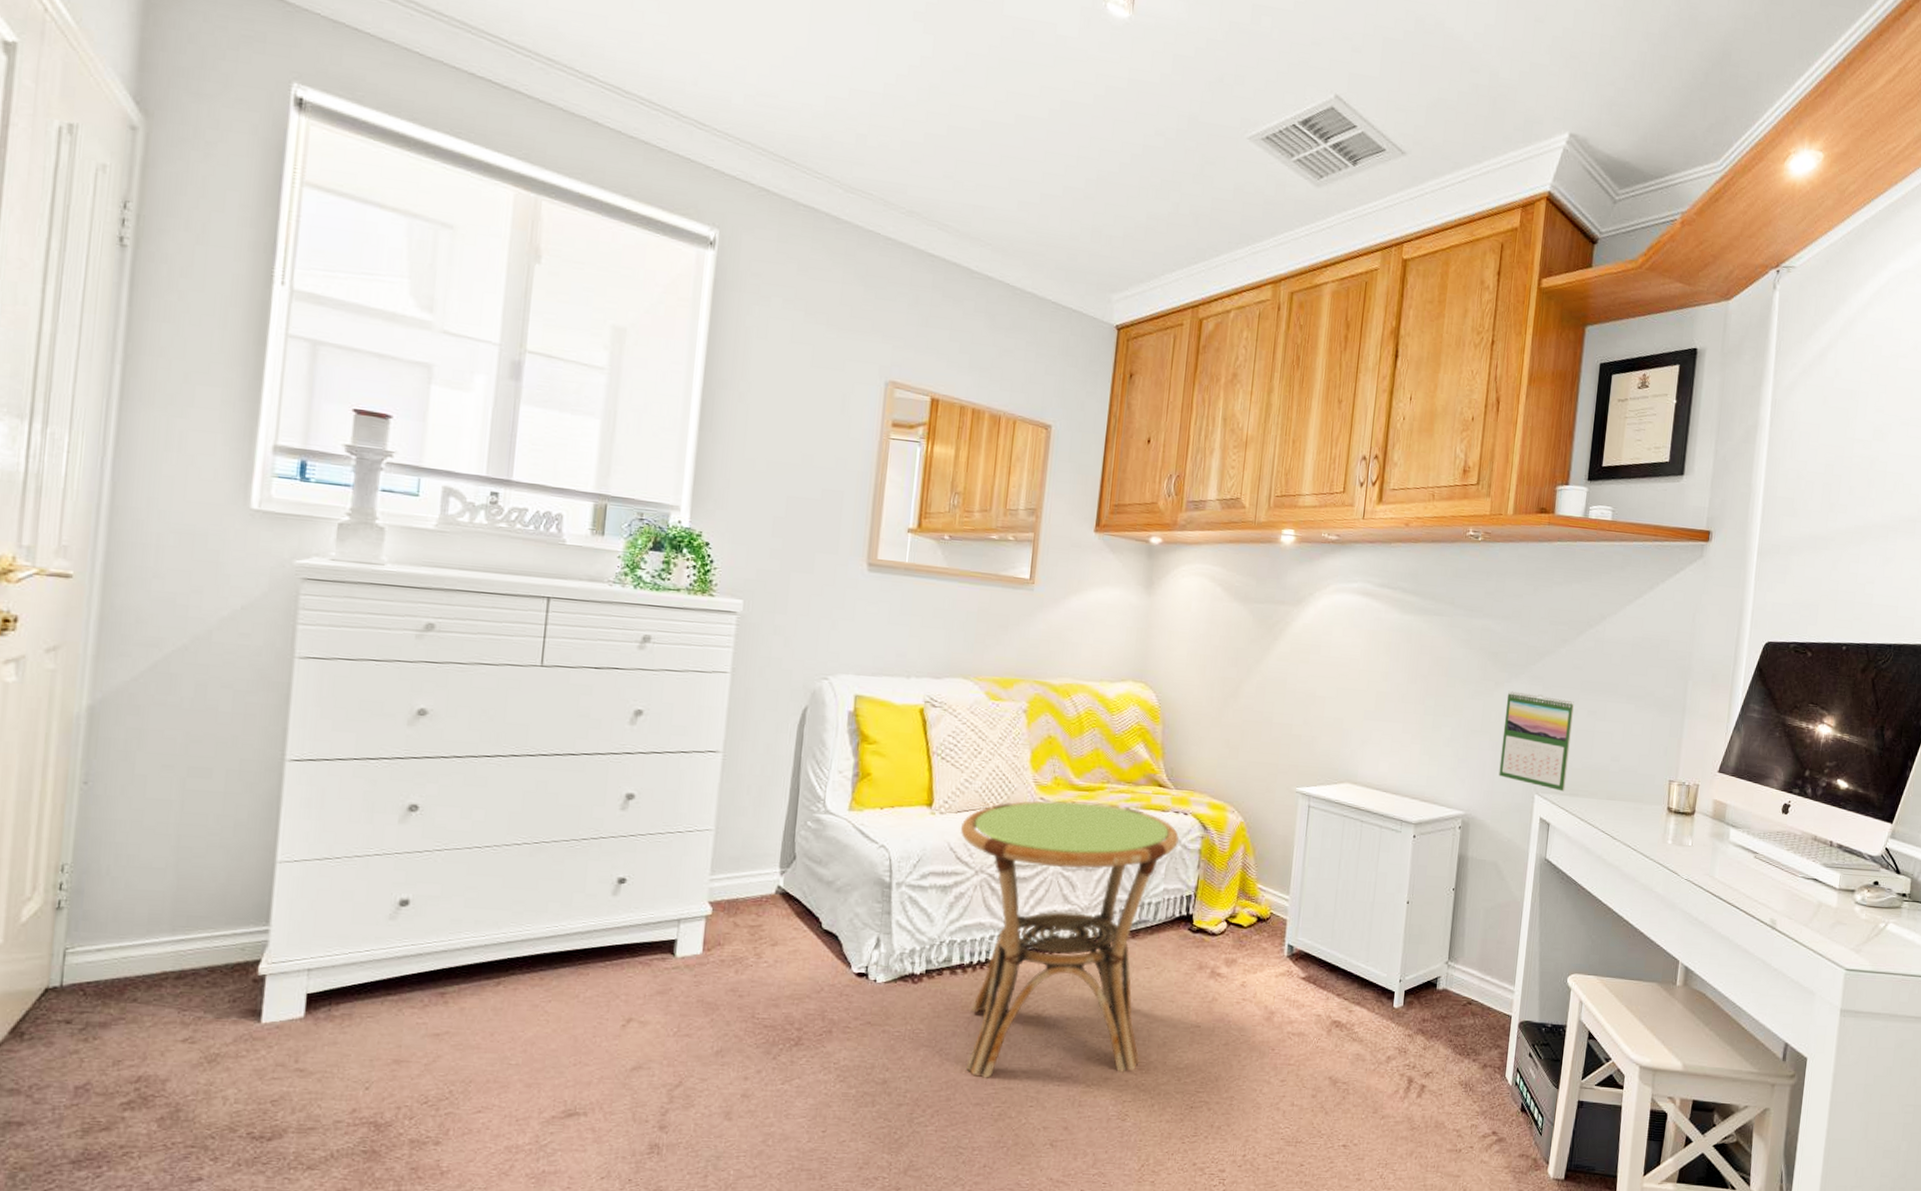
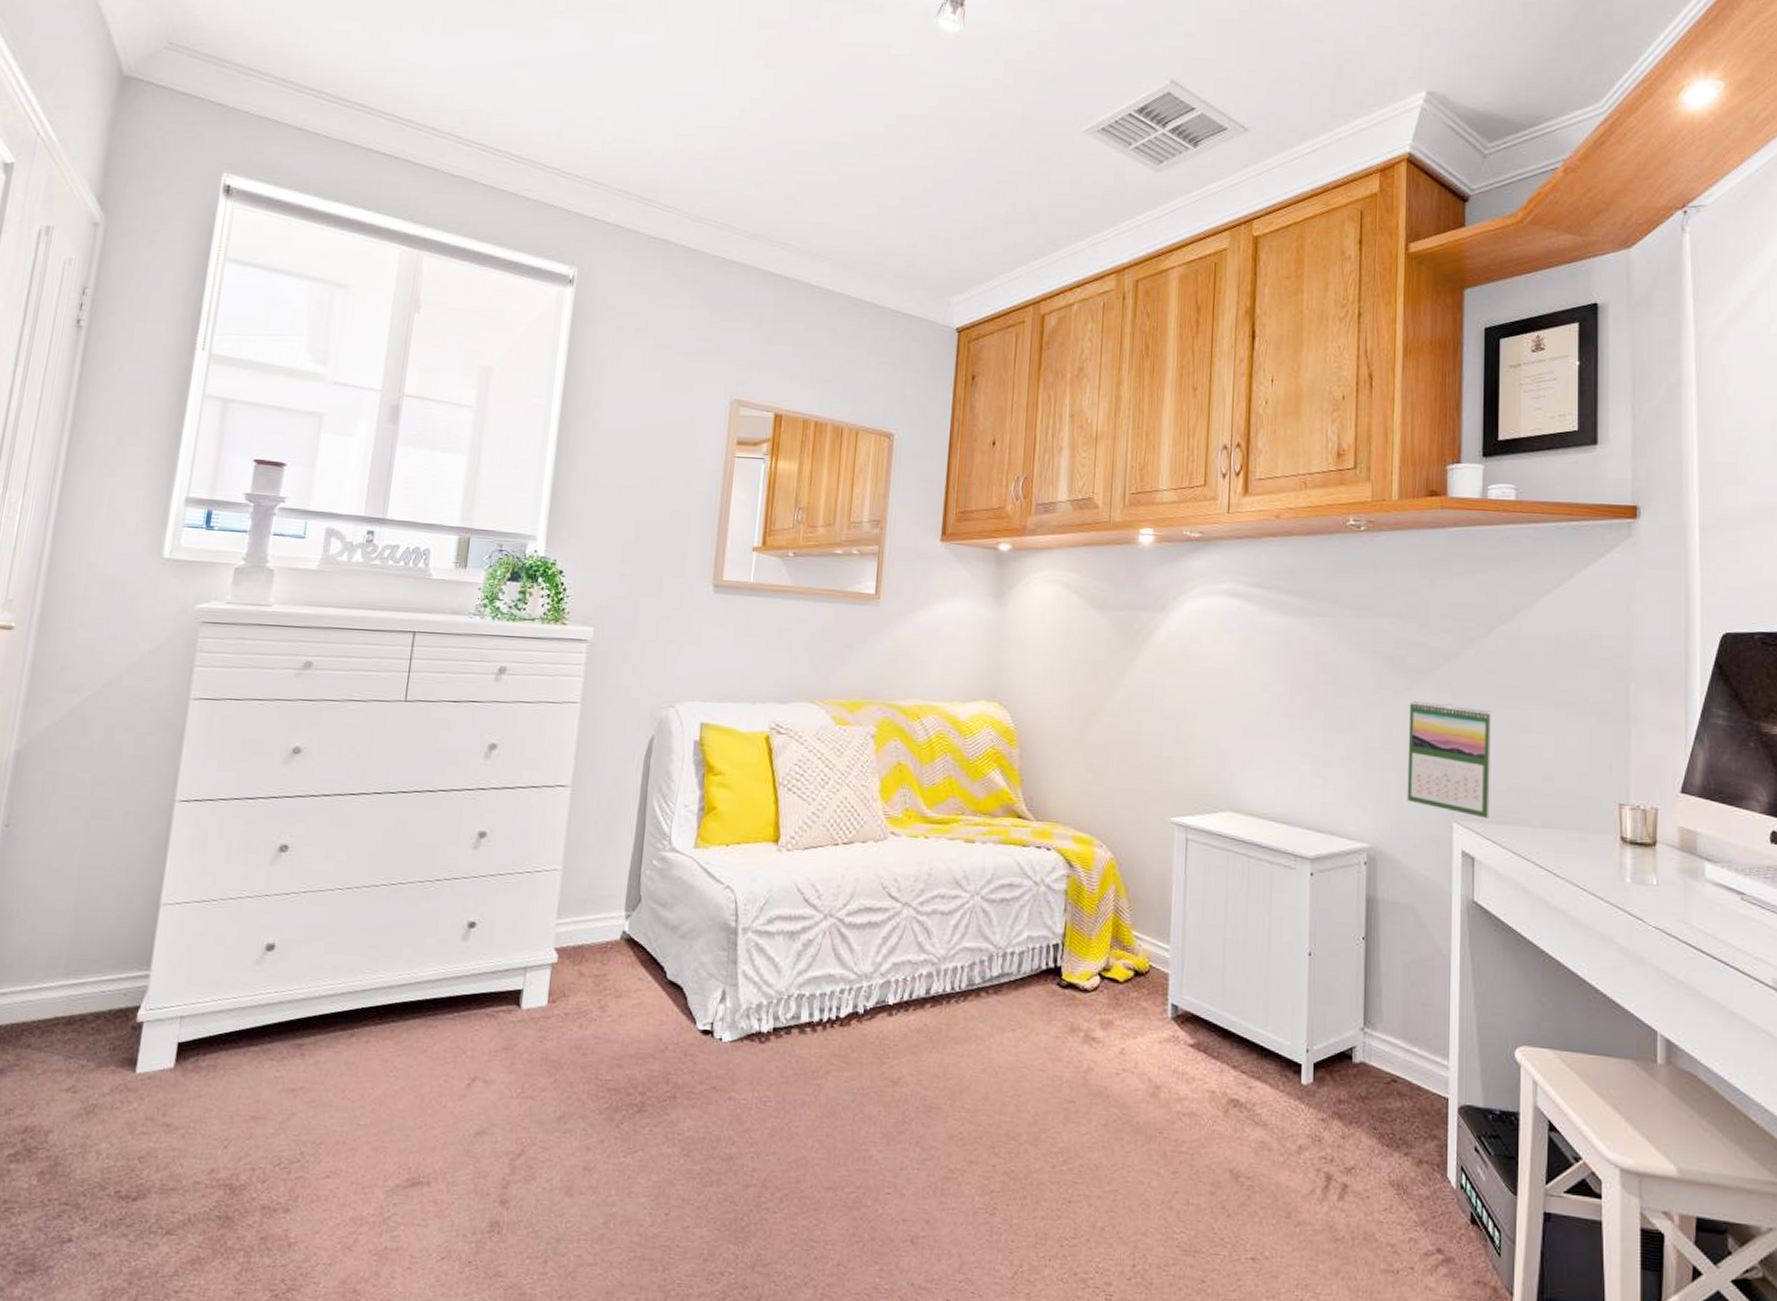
side table: present [960,800,1179,1078] -> none [807,834,1042,1158]

